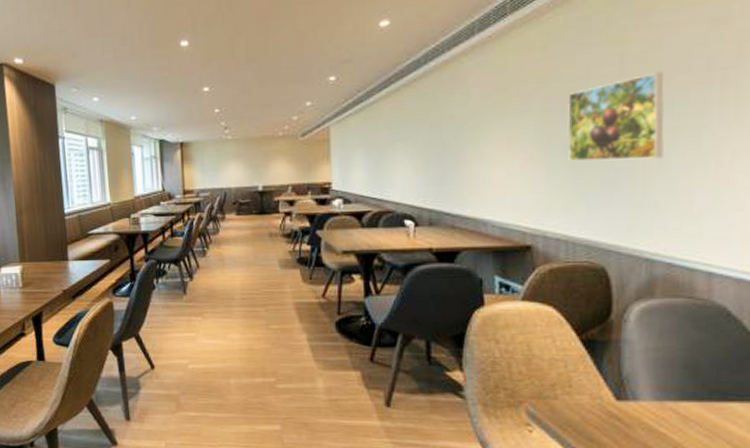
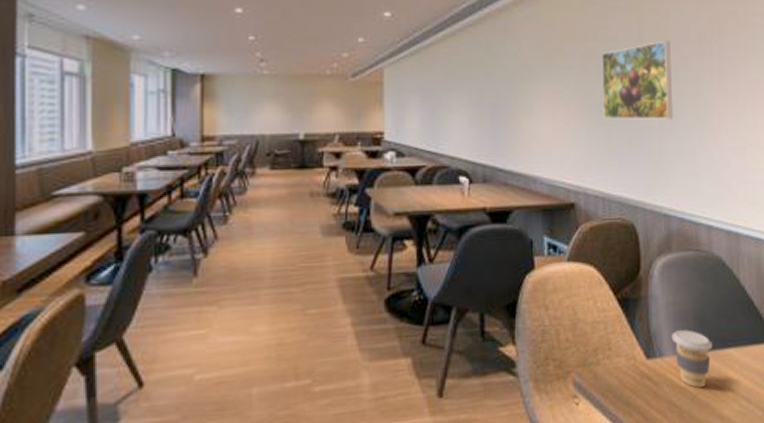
coffee cup: none [650,377,707,436] -> present [671,330,712,388]

